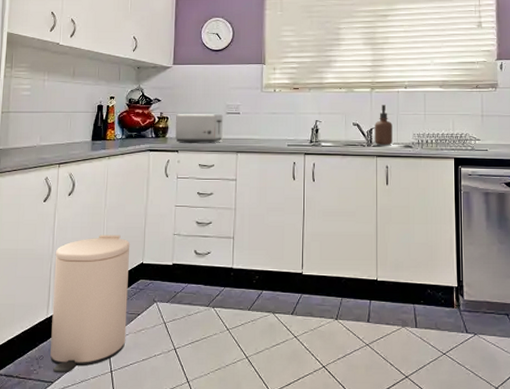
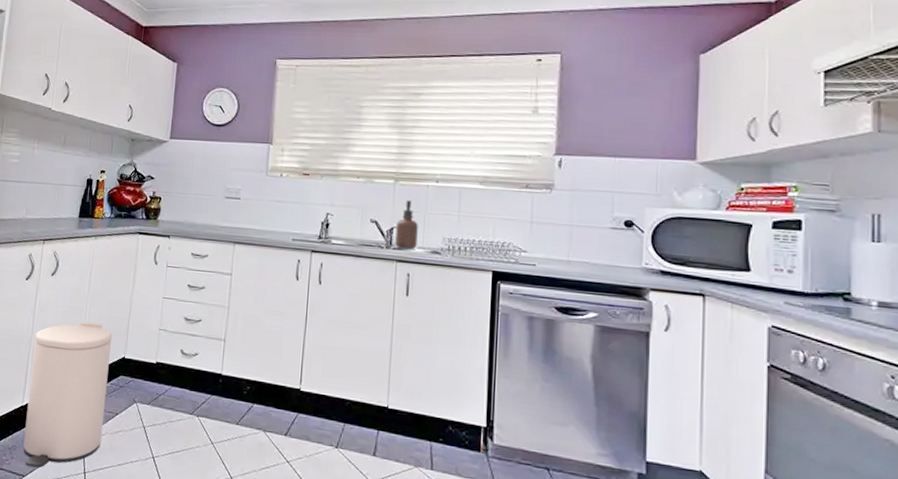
toaster: present [175,114,223,143] -> none [168,195,221,230]

